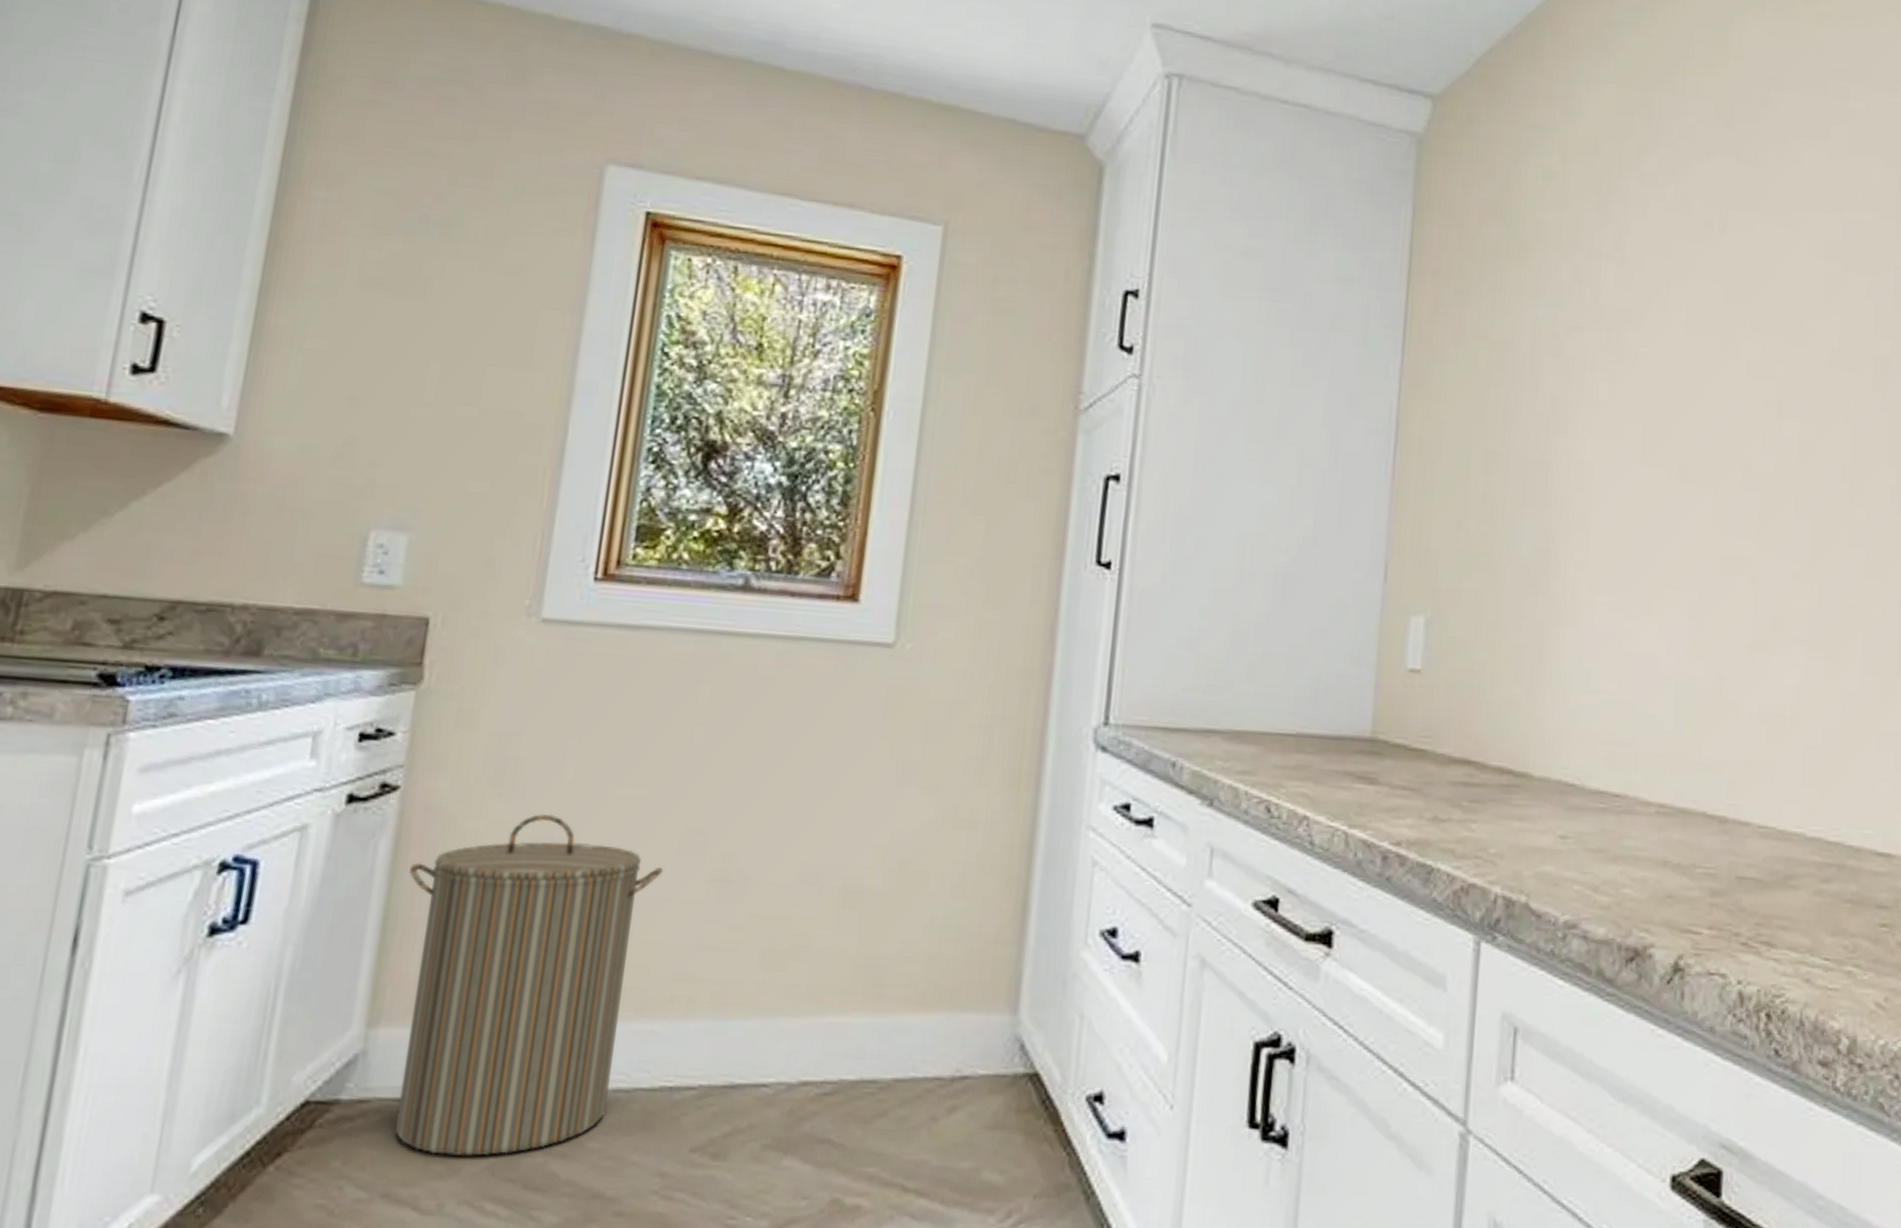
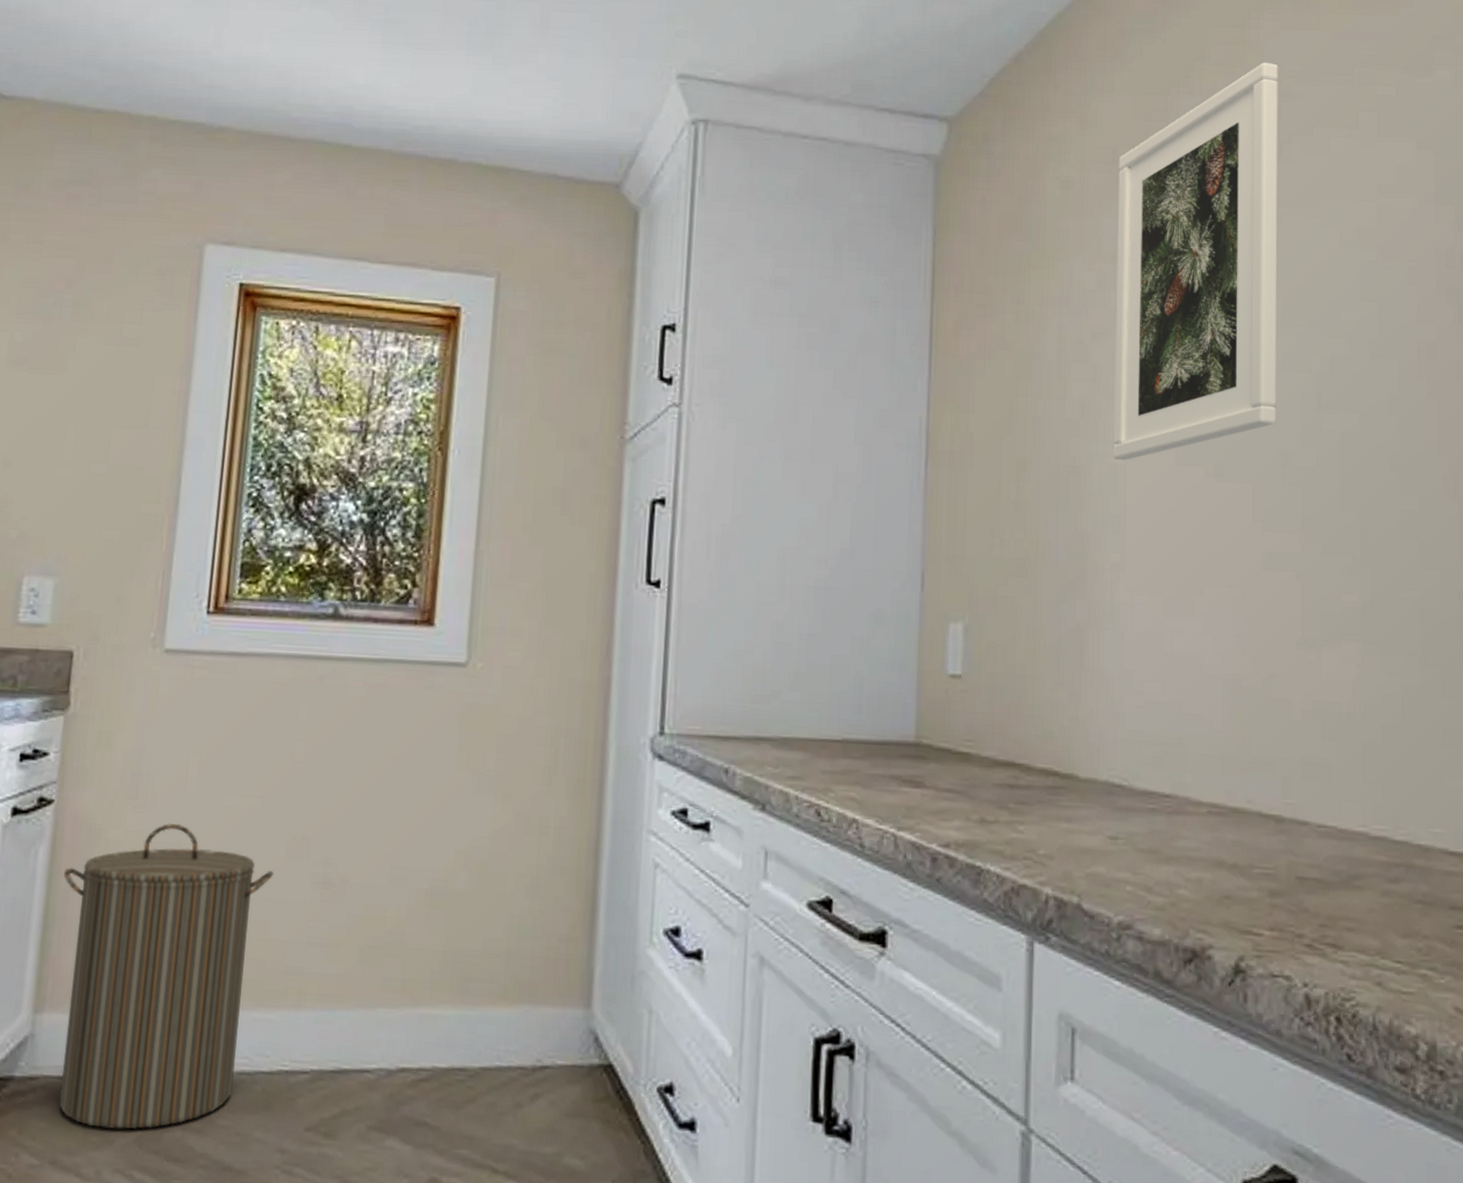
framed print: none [1580,67,1758,458] -> present [1112,63,1278,461]

